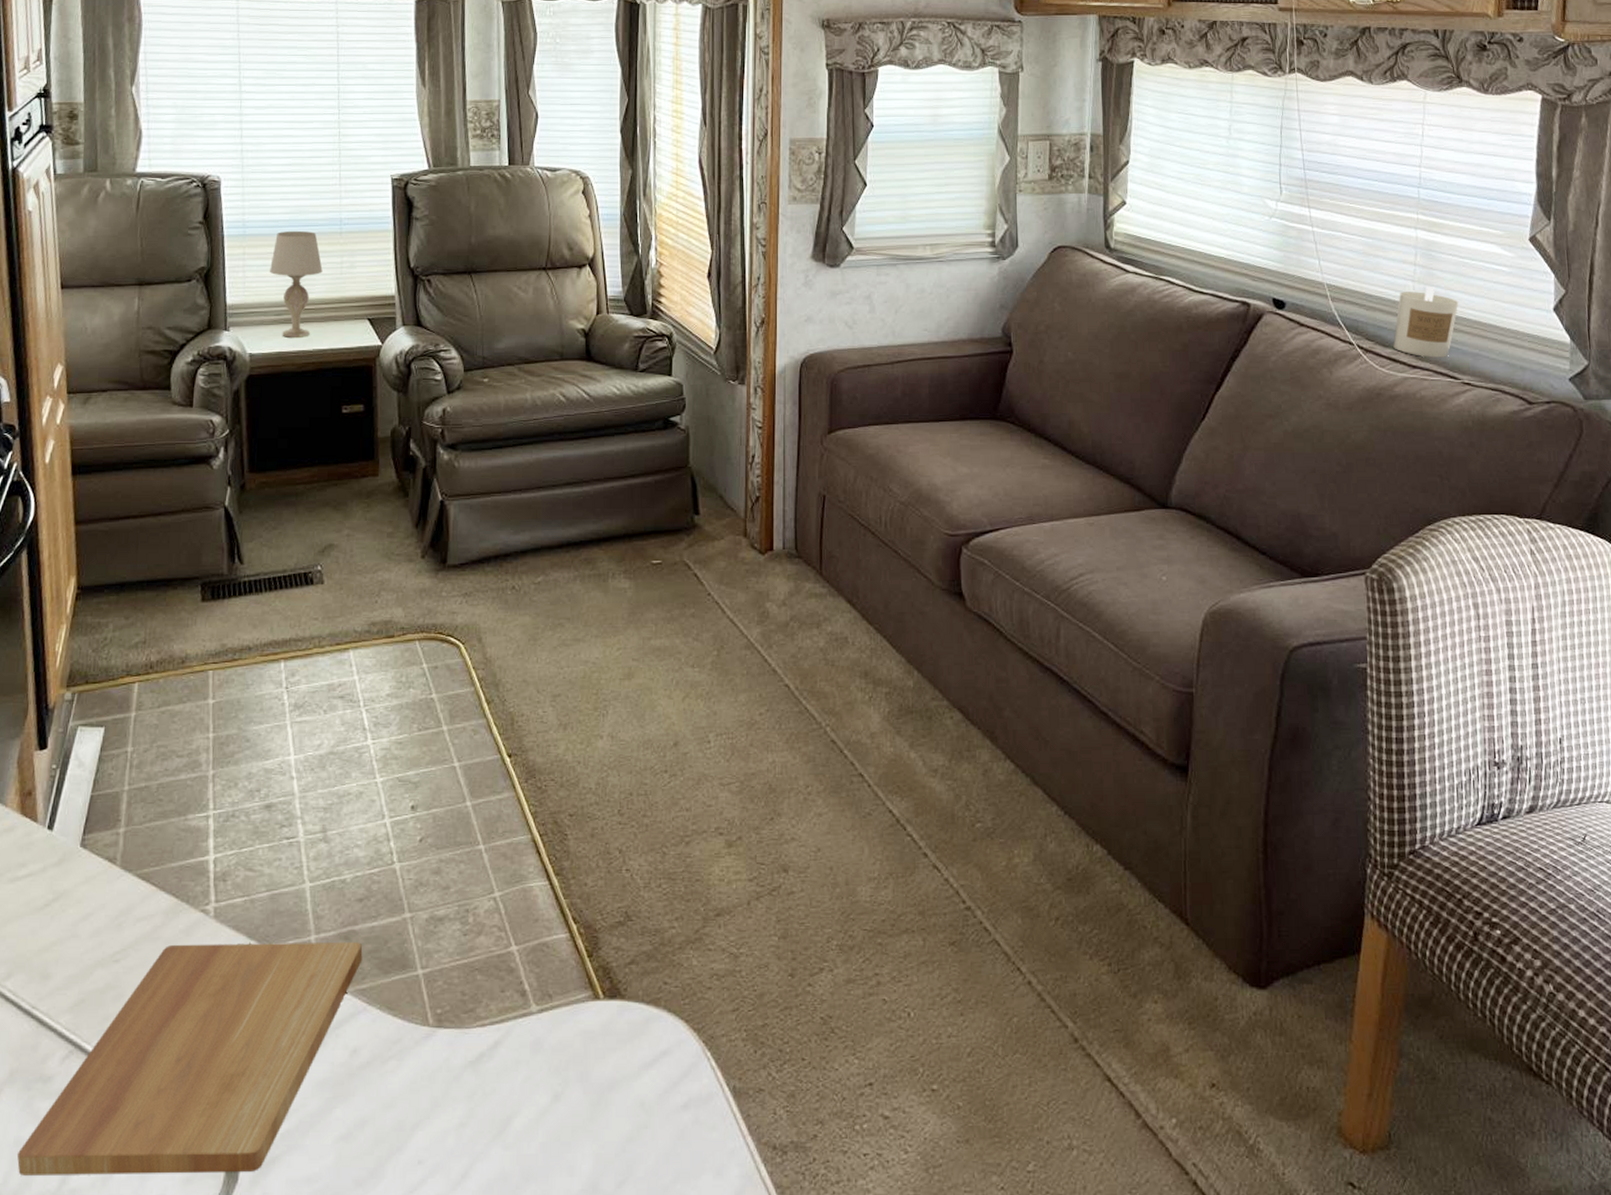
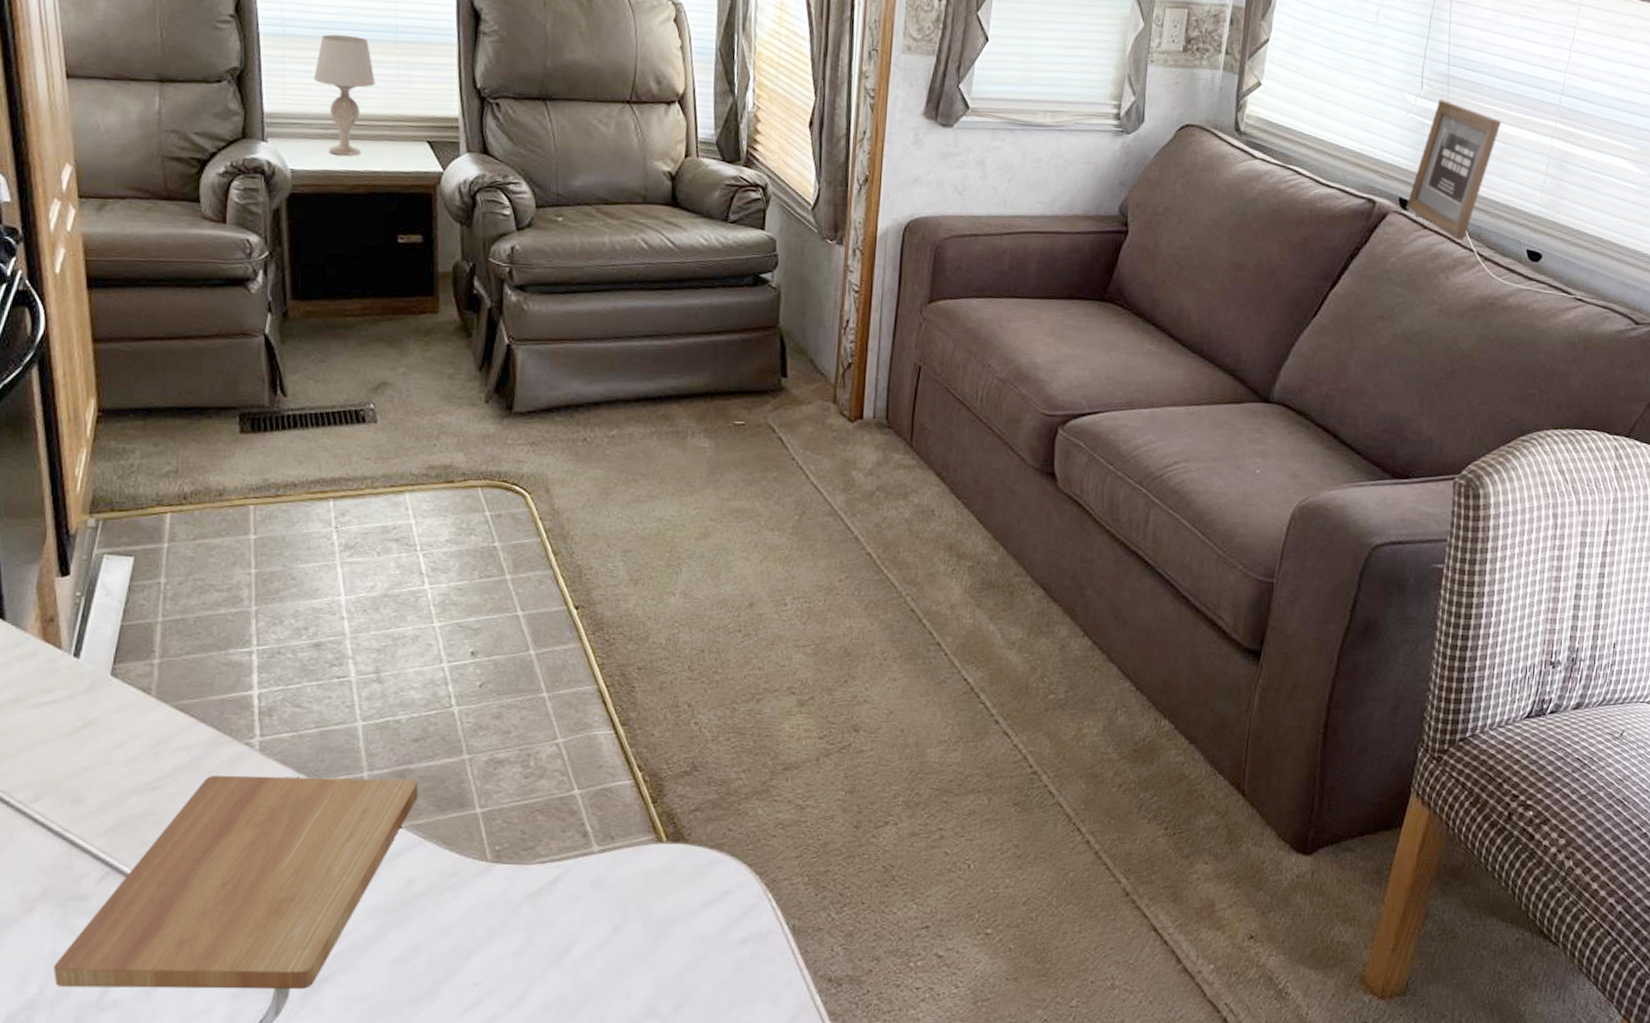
picture frame: none [1280,202,1364,336] -> present [1406,99,1502,242]
candle: present [1393,287,1459,358] -> none [1513,198,1583,272]

